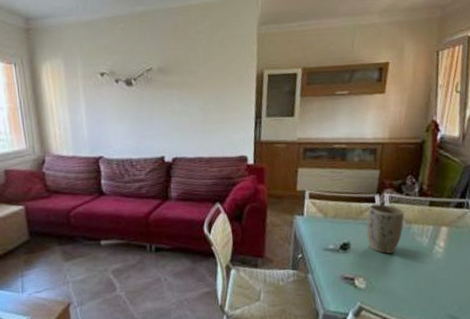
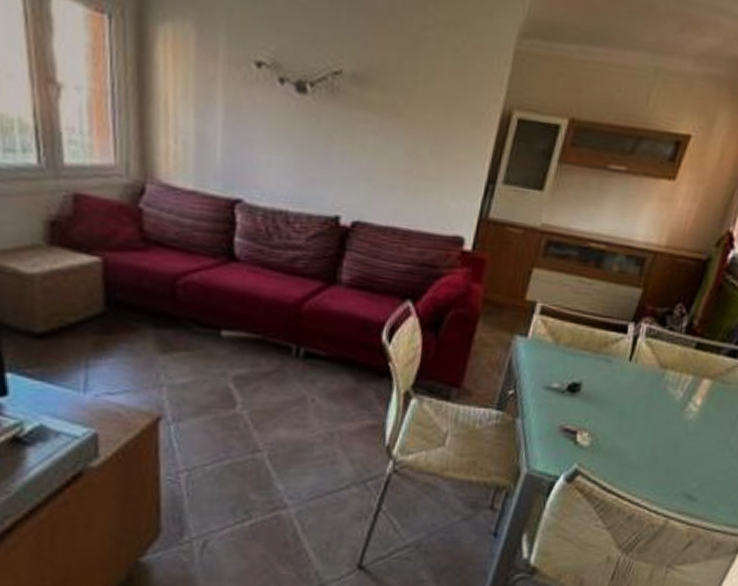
plant pot: present [366,203,405,254] -> none [605,334,661,406]

